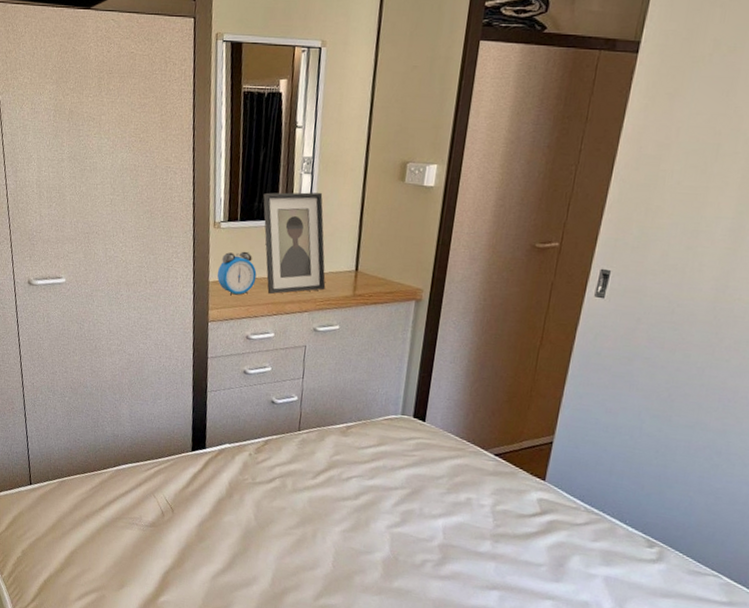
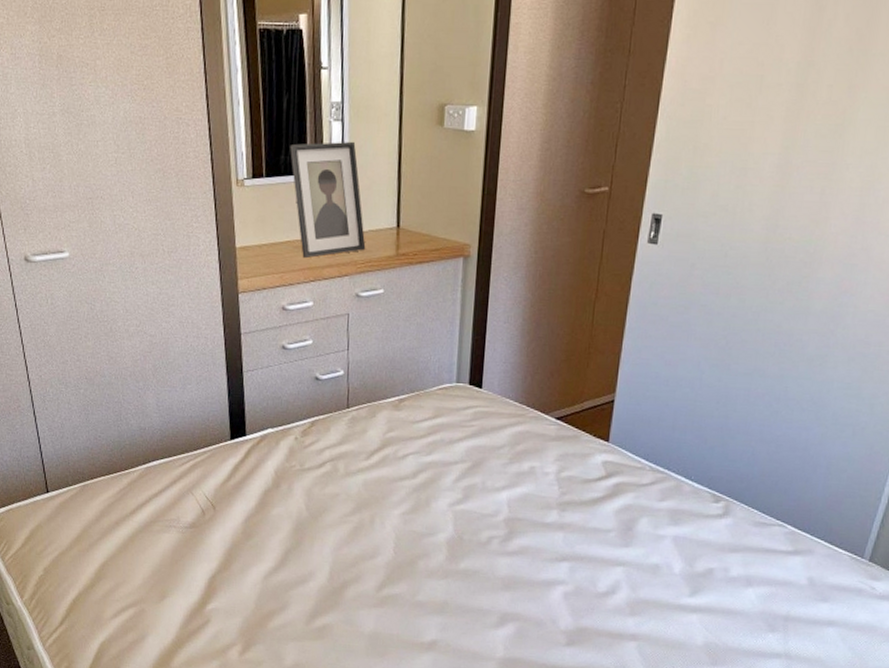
alarm clock: present [217,251,257,296] -> none [244,211,289,262]

